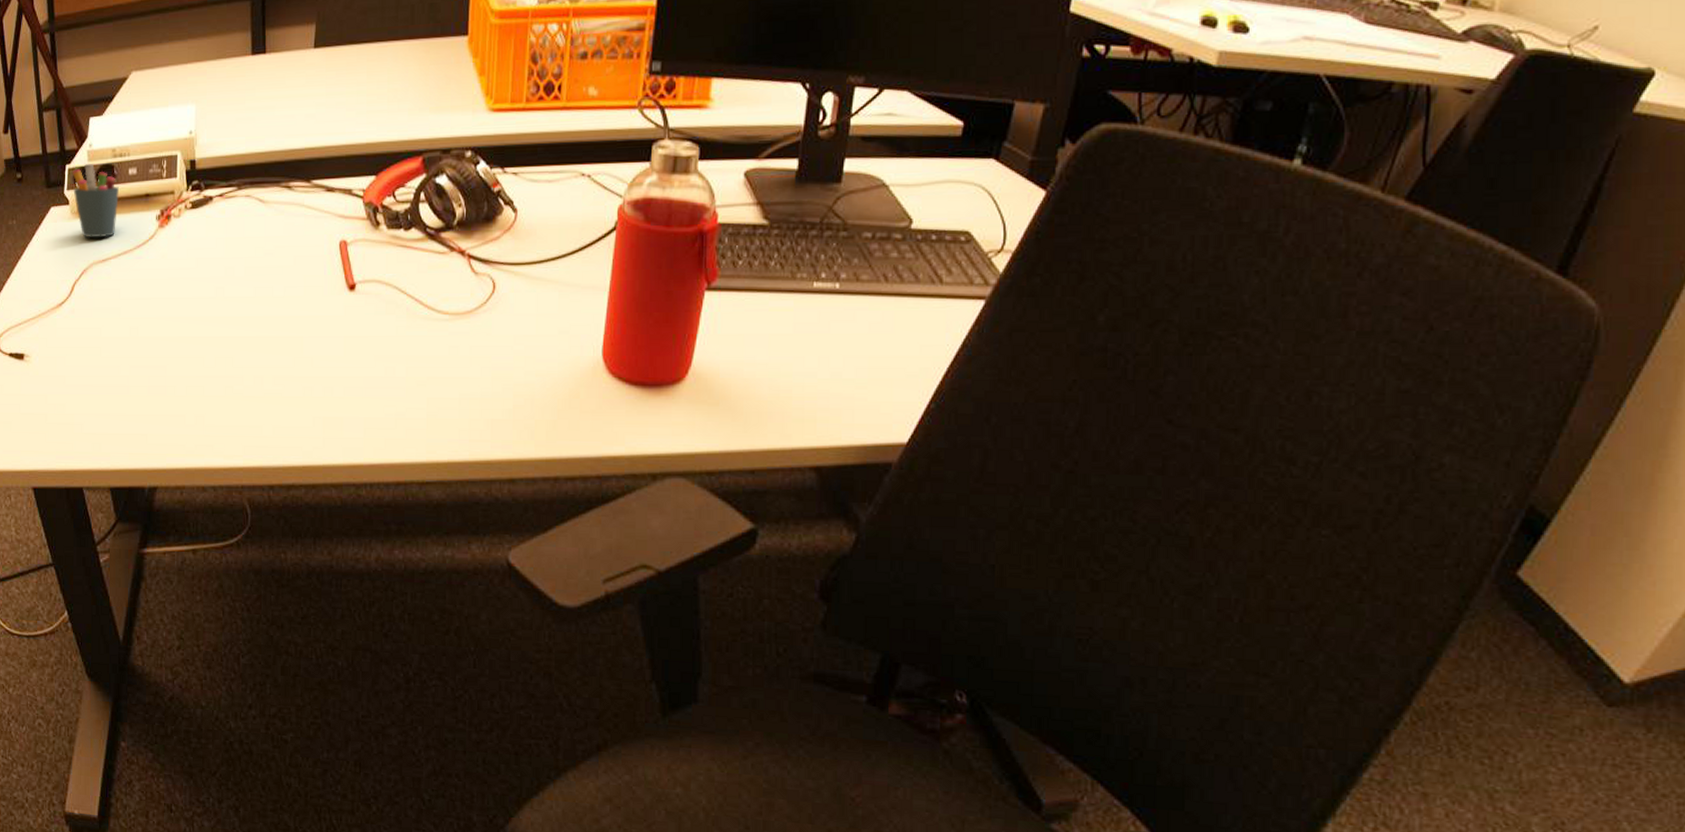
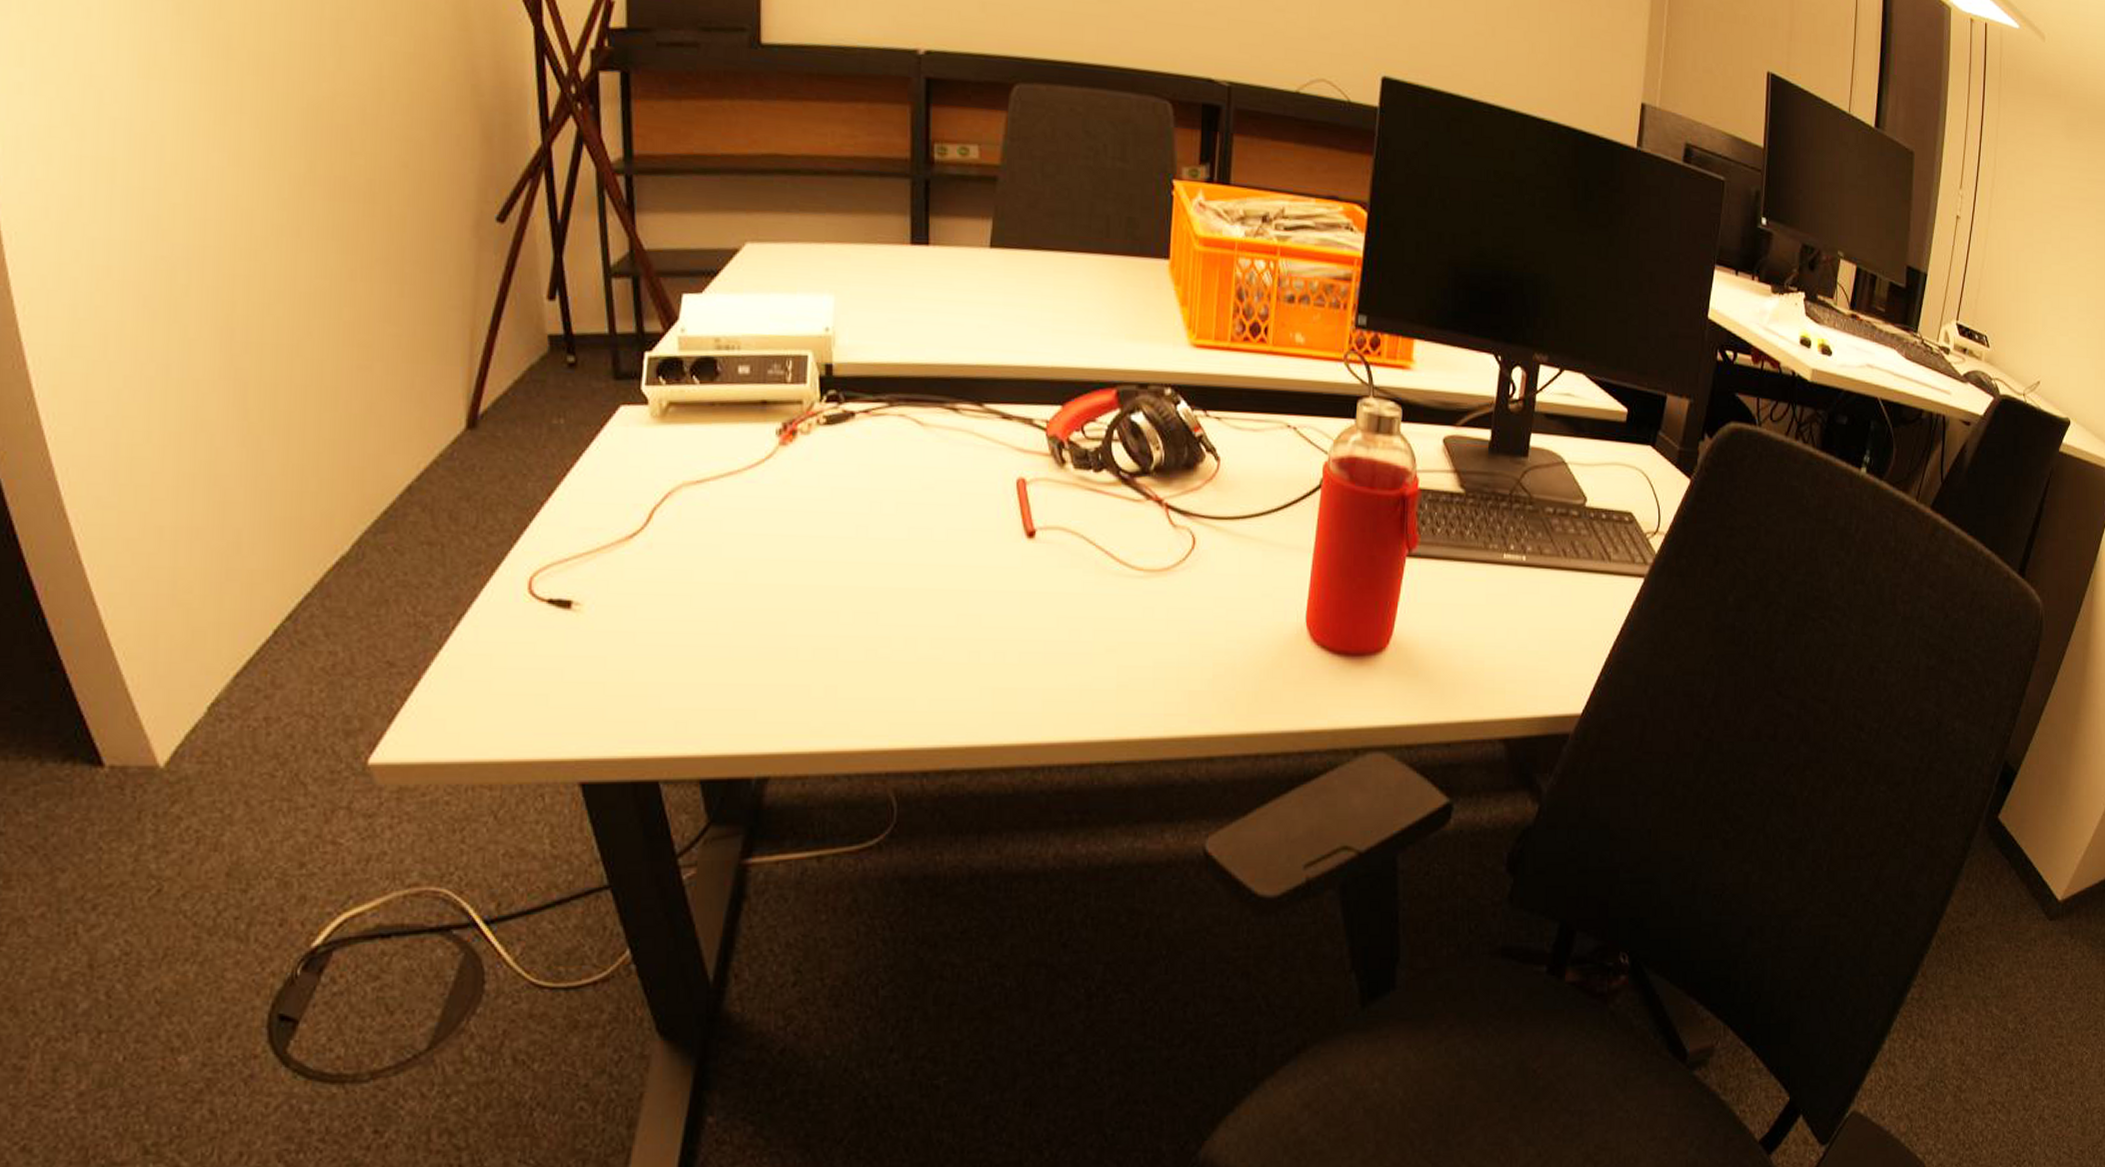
pen holder: present [72,164,119,238] -> none [654,354,723,453]

